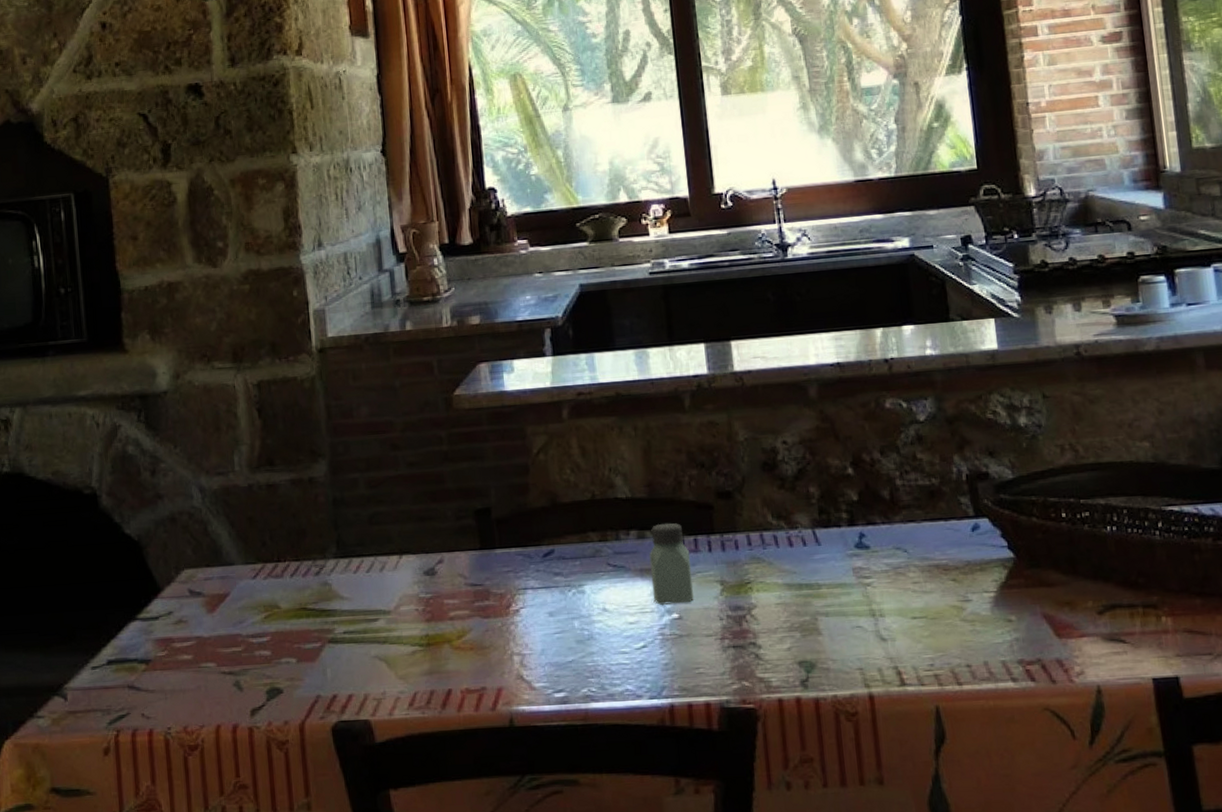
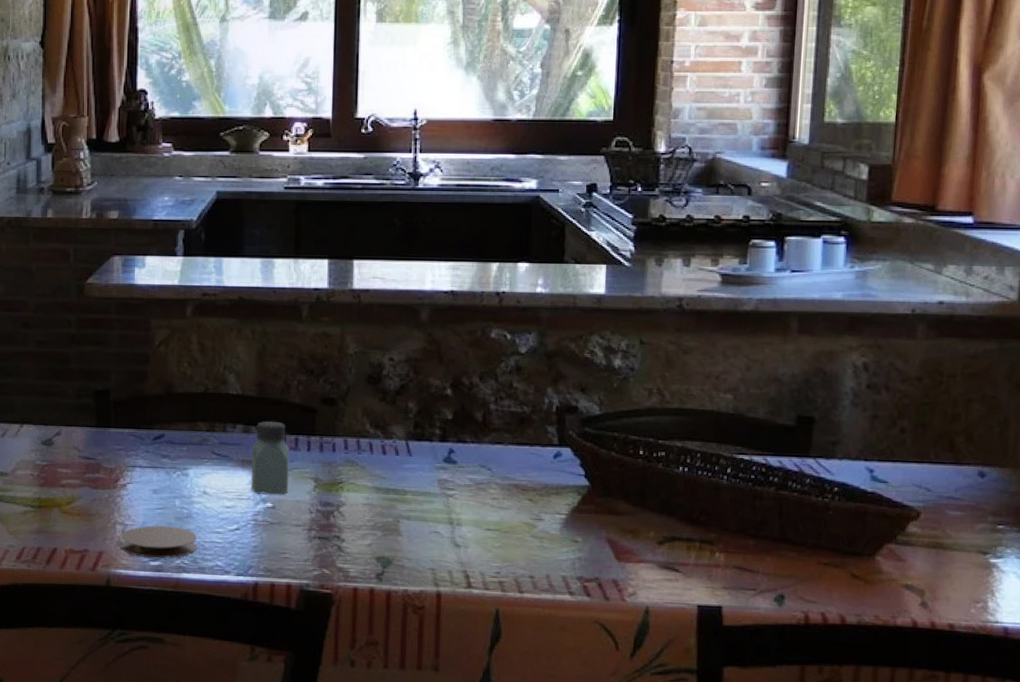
coaster: none [519,650,603,690] -> present [121,525,197,559]

